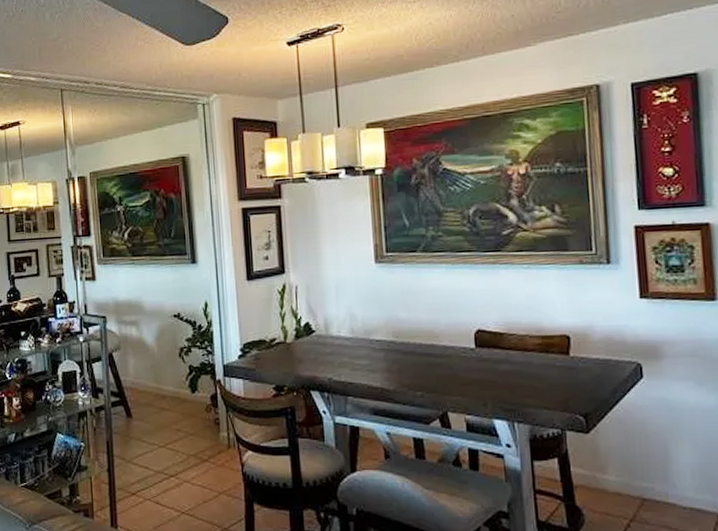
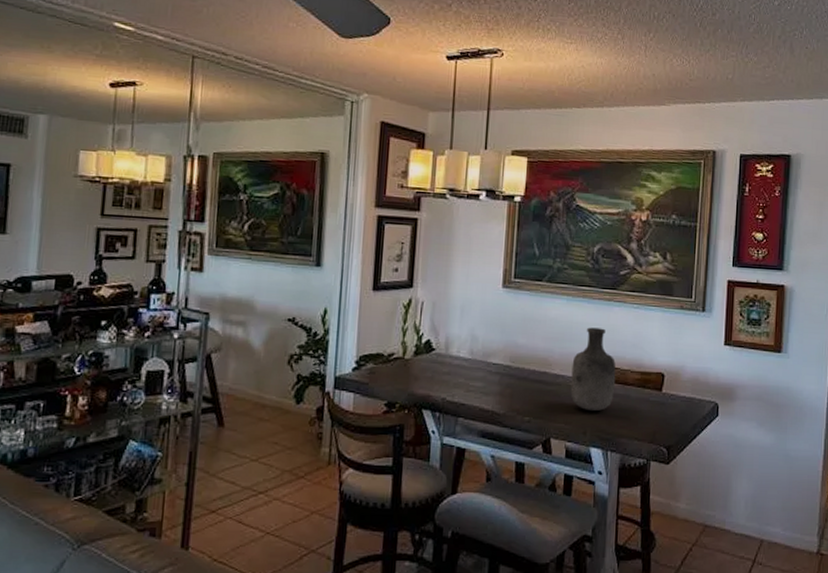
vase: none [461,293,514,382] -> present [570,327,616,412]

